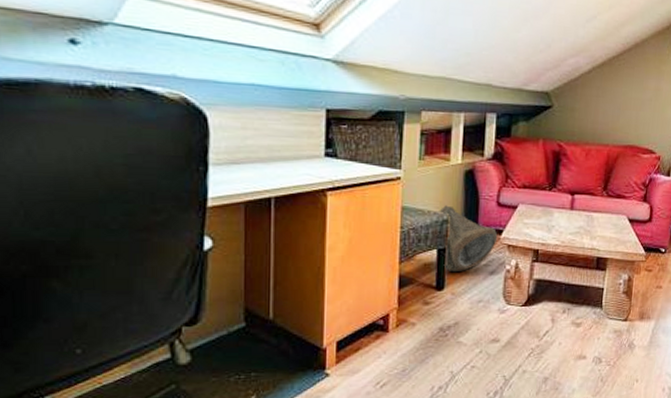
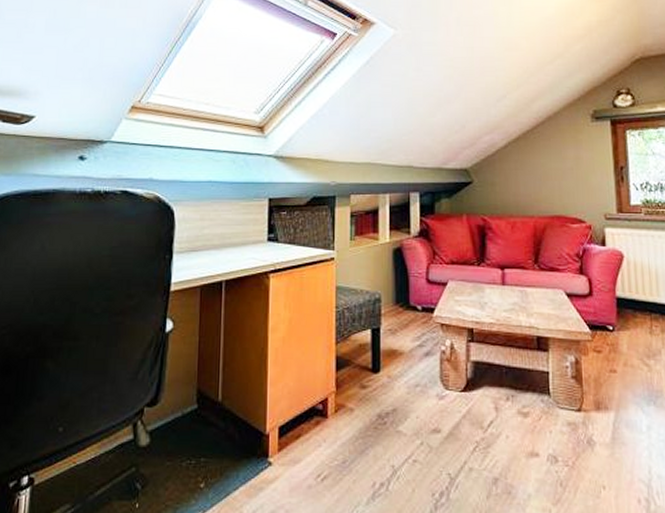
bag: present [437,205,498,273] -> none [370,284,430,354]

